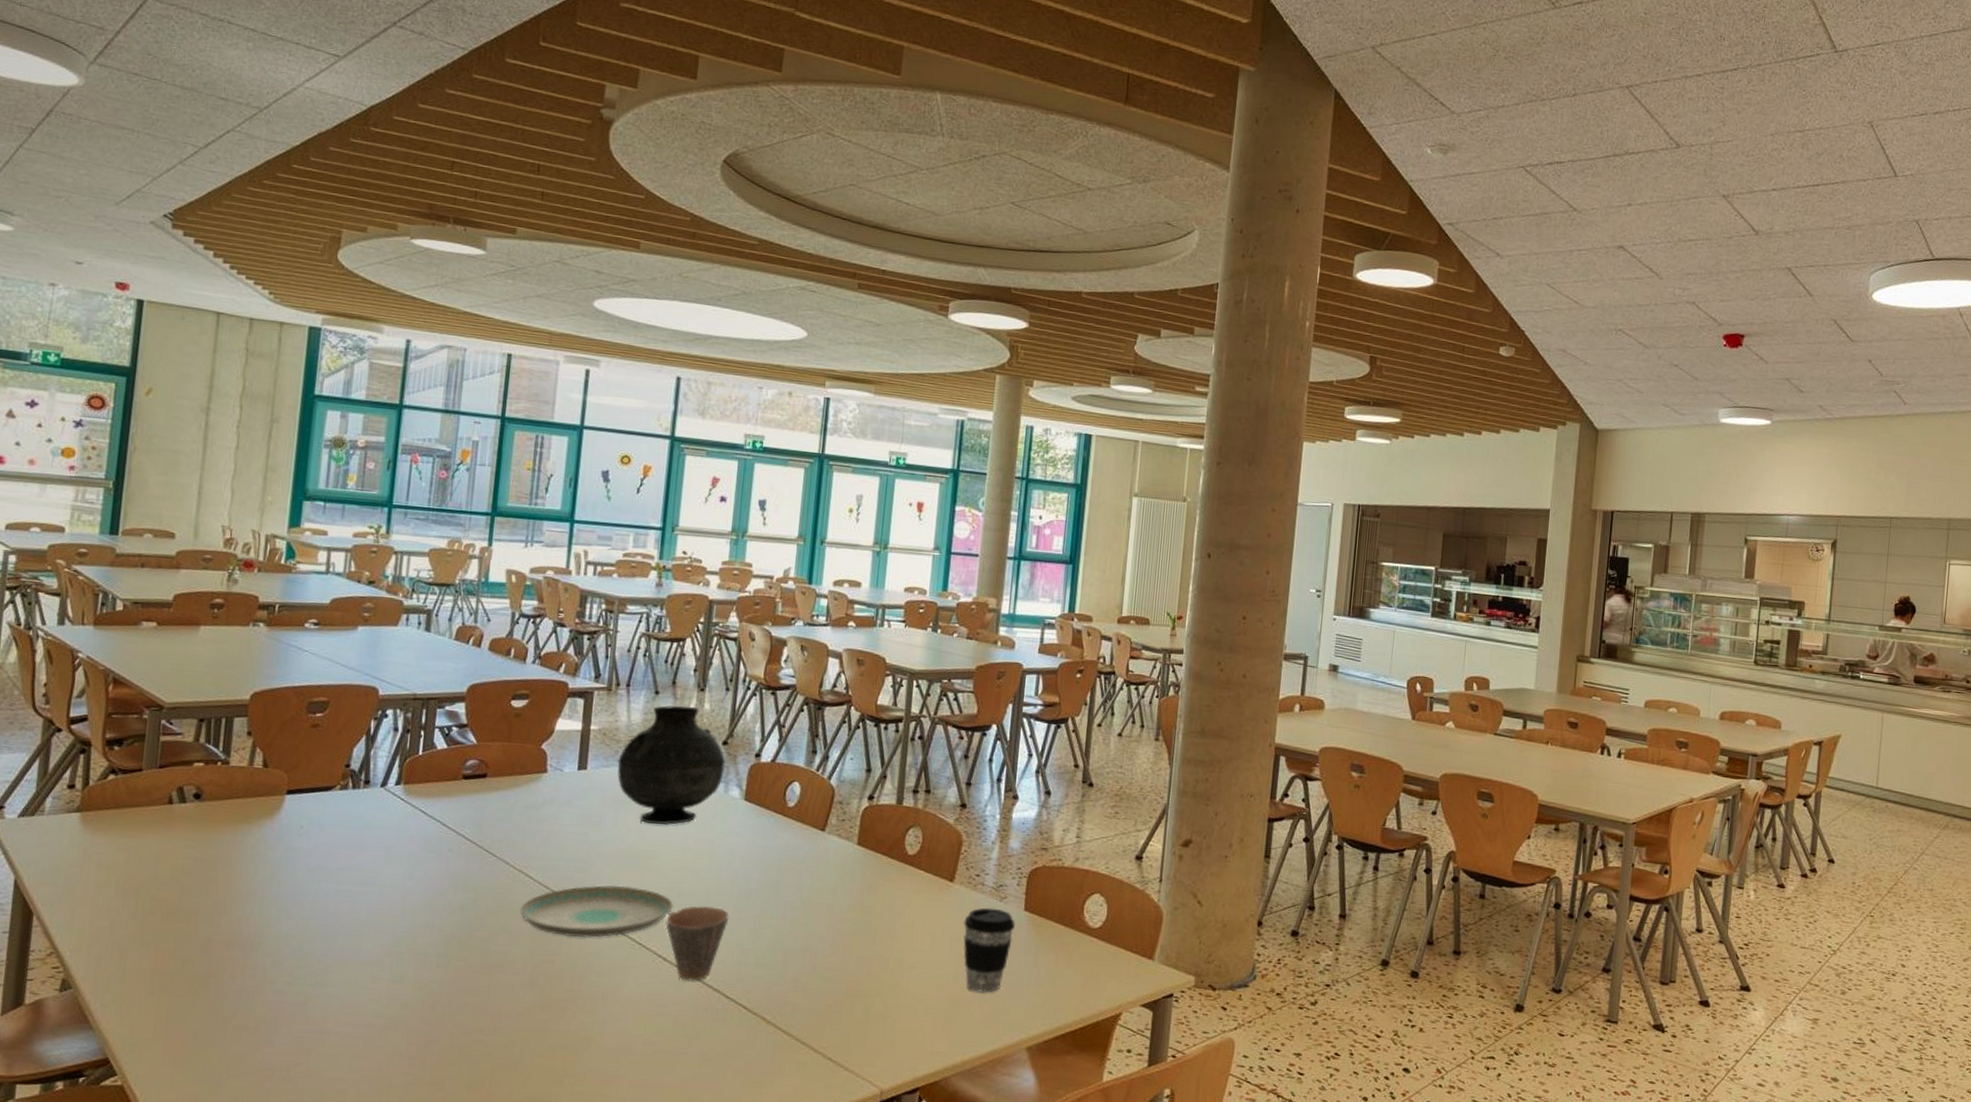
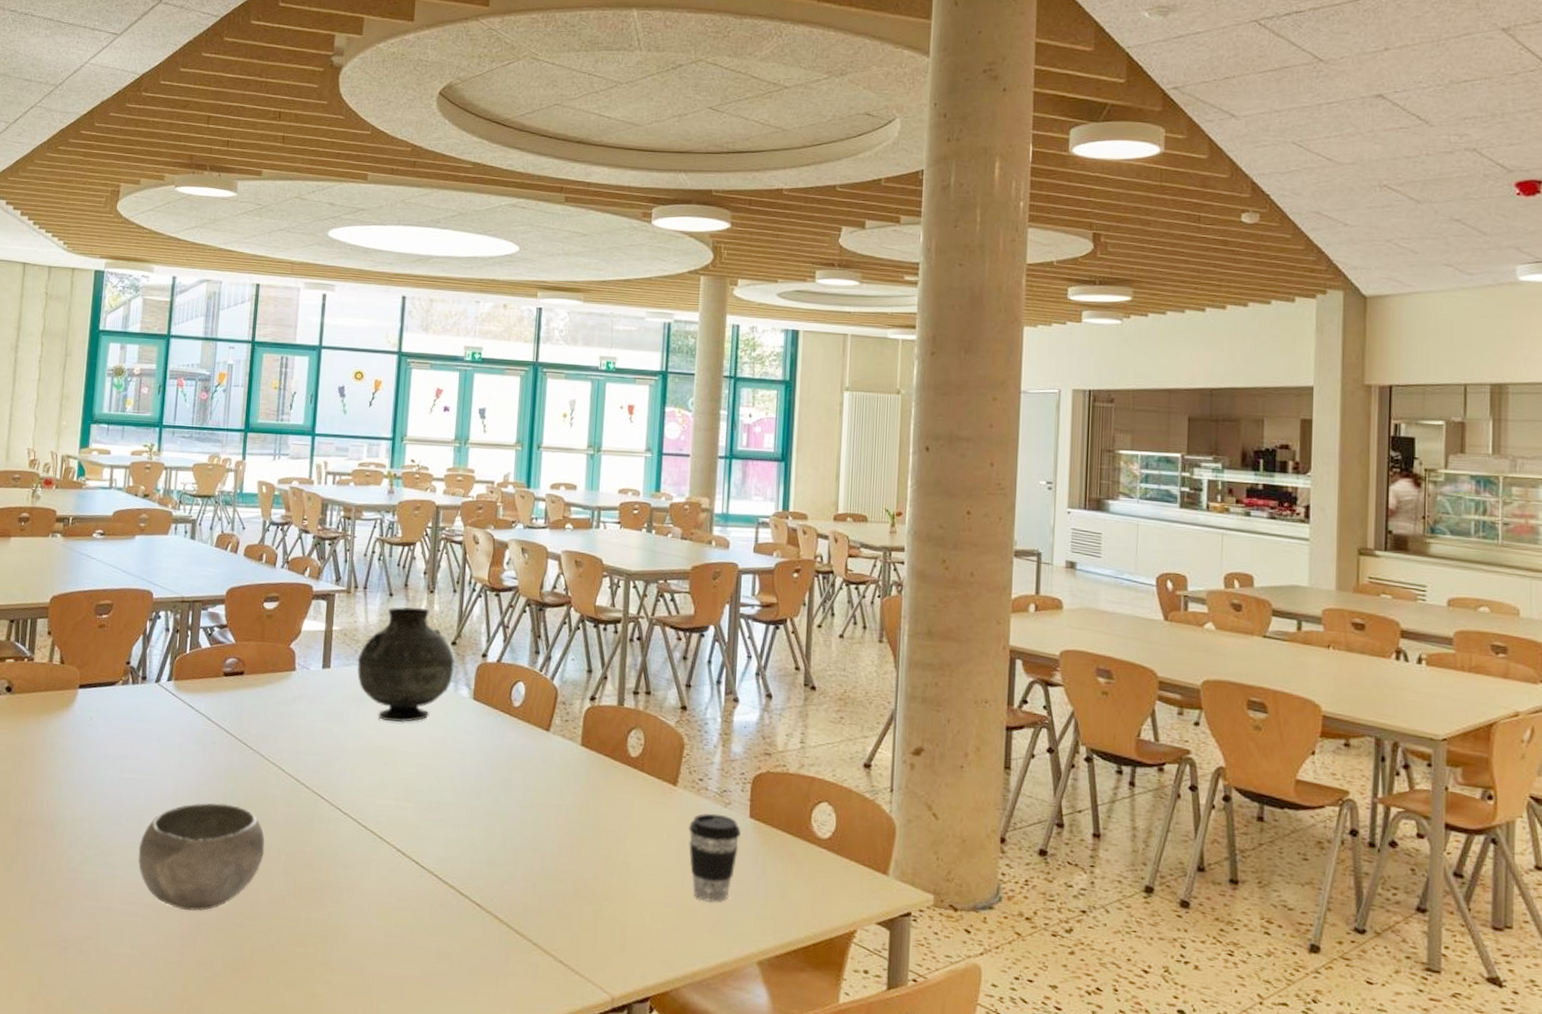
bowl: none [357,914,509,1029] -> present [137,803,265,911]
plate: present [520,885,674,938] -> none [274,779,411,830]
cup: present [666,906,730,981] -> none [404,802,462,877]

